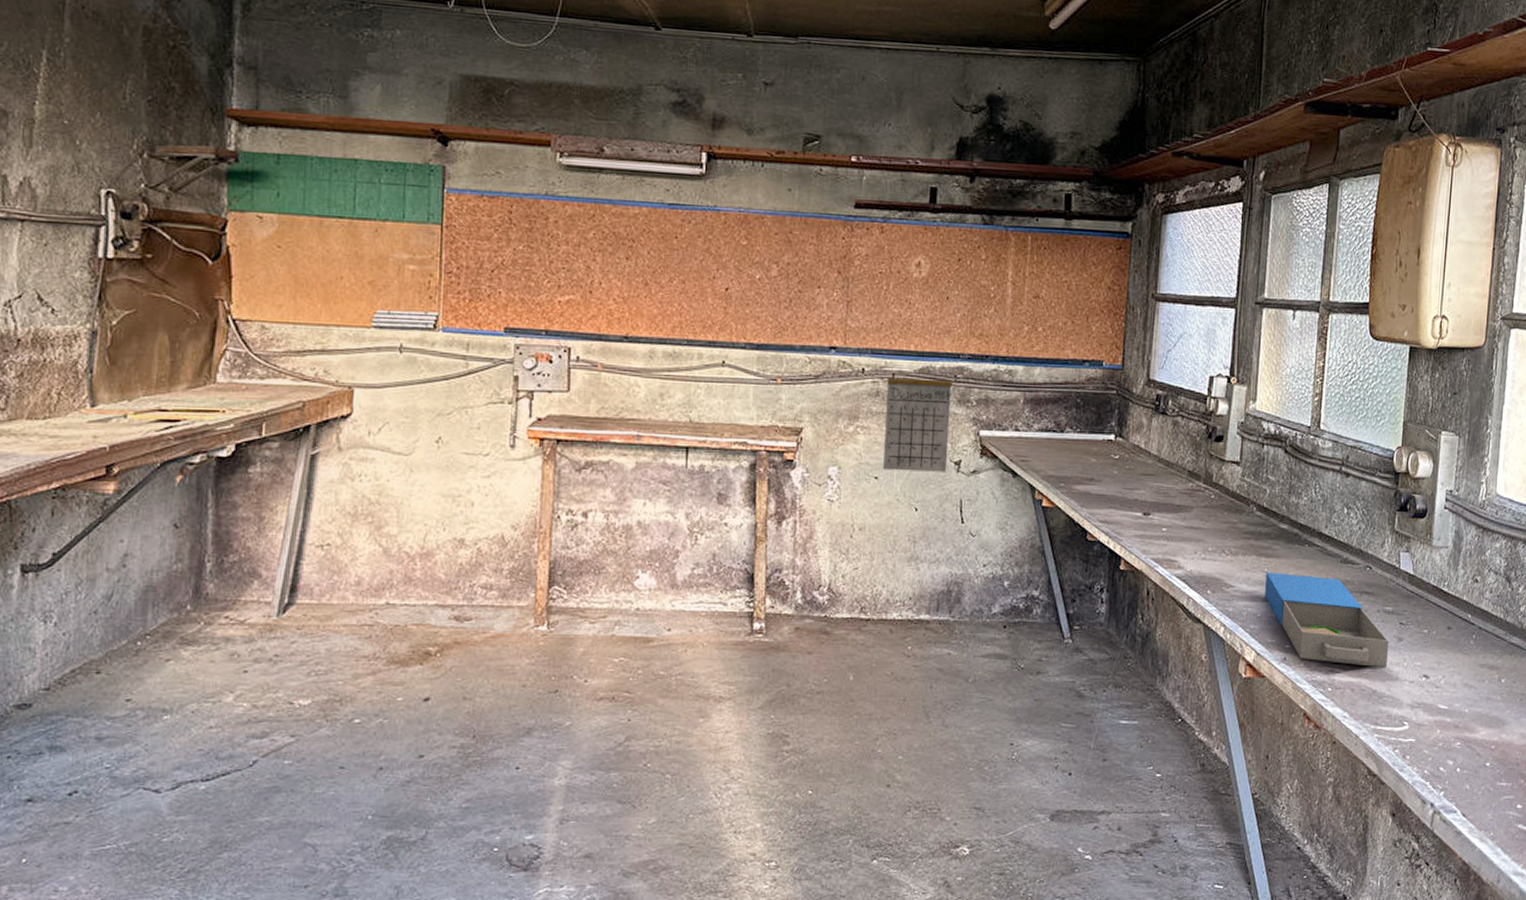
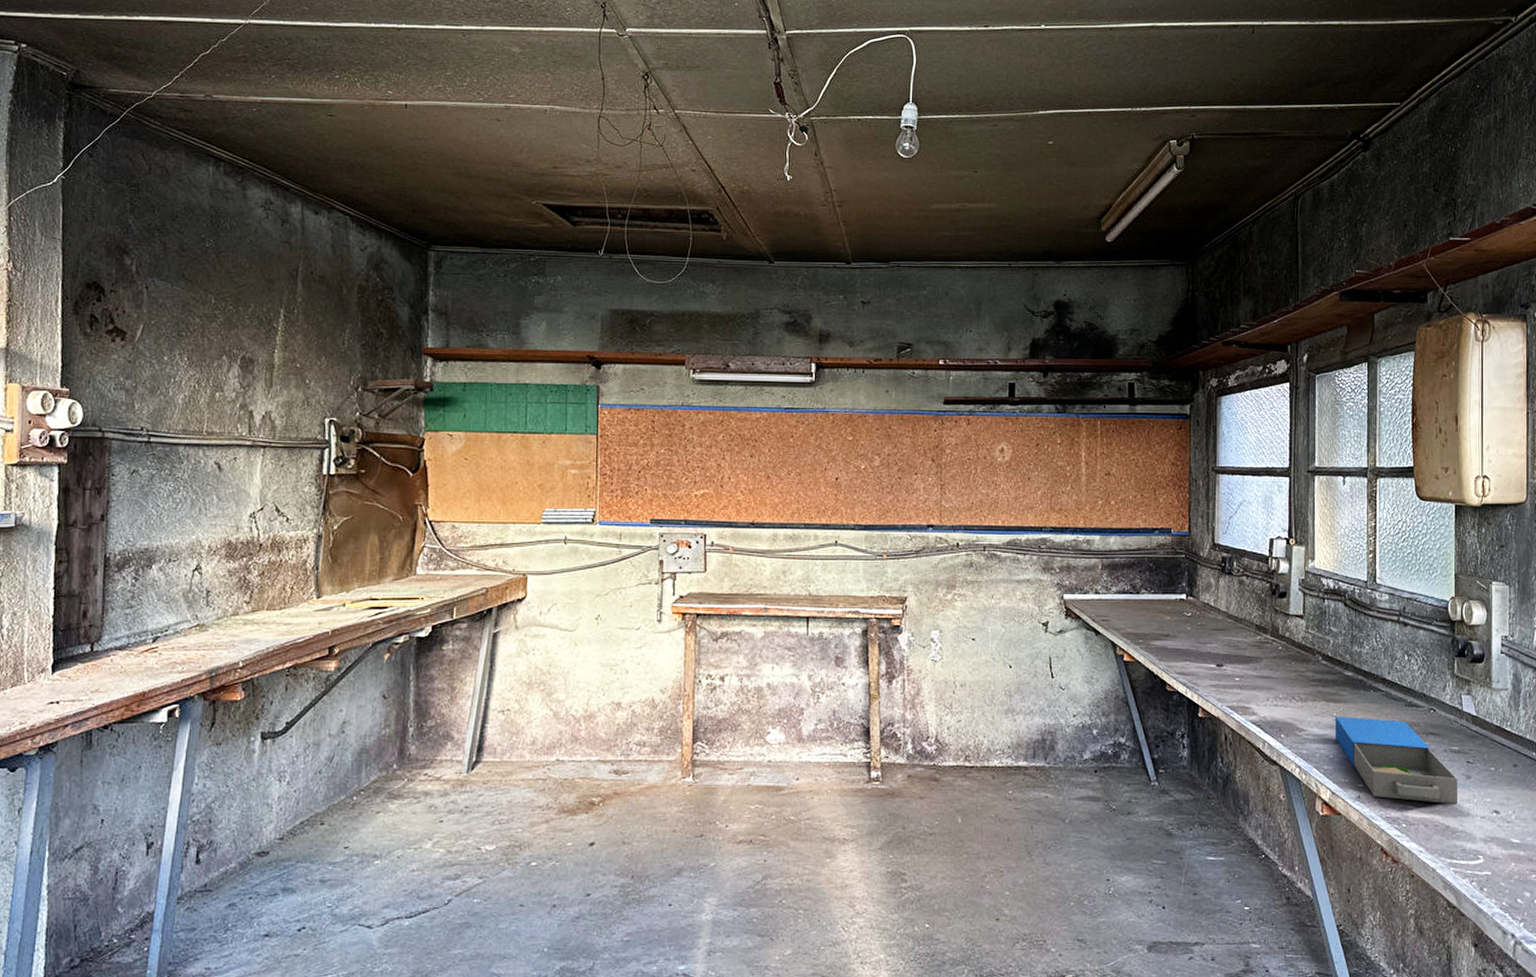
calendar: present [883,359,952,472] -> none [979,533,1037,633]

